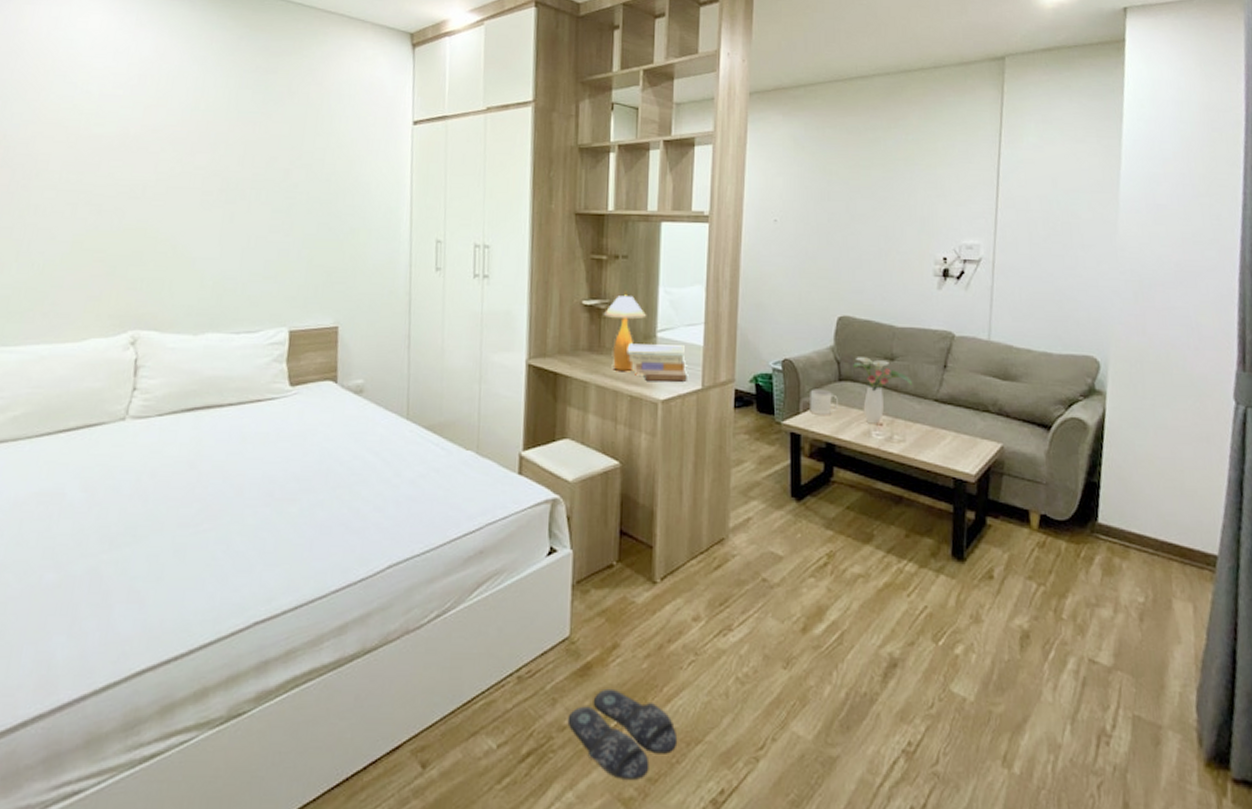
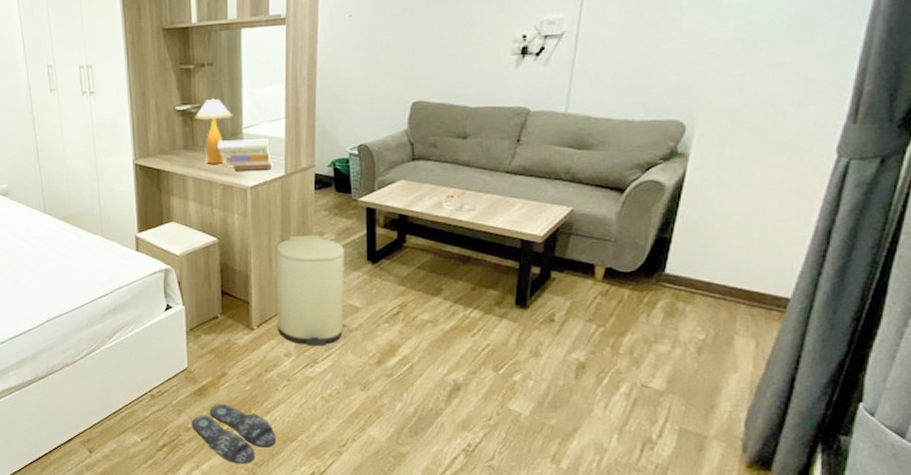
pedal bin: none [684,462,765,607] -> present [276,234,344,346]
mug: present [810,389,839,417] -> none [384,168,412,192]
flower arrangement: present [853,357,912,426] -> none [426,137,484,198]

